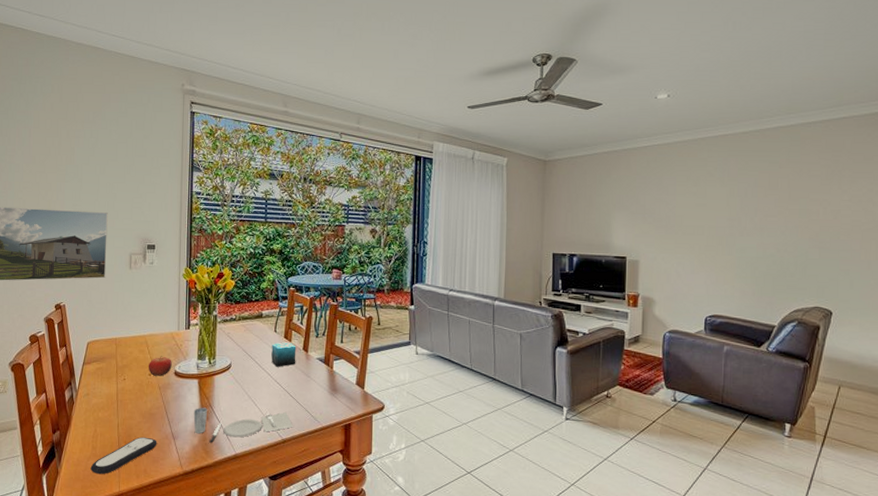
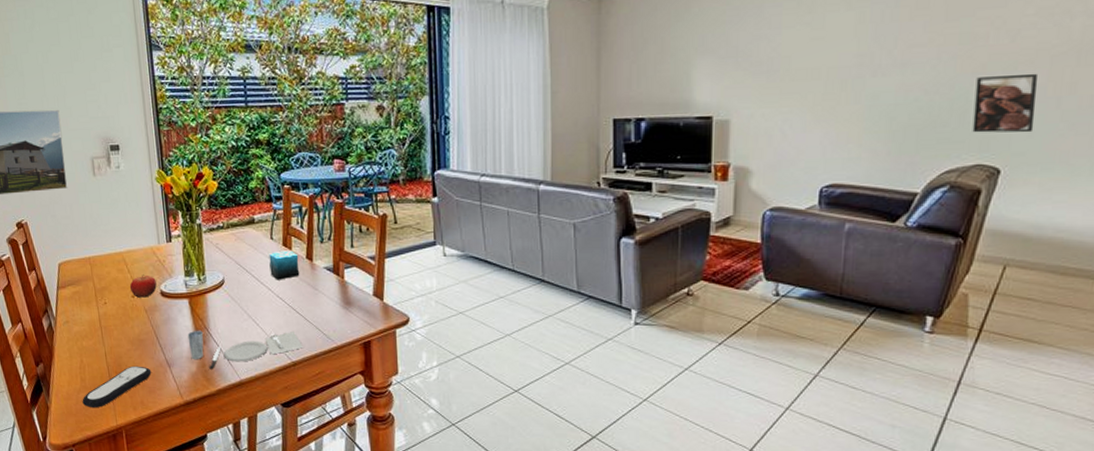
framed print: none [811,242,854,286] -> present [972,73,1039,133]

